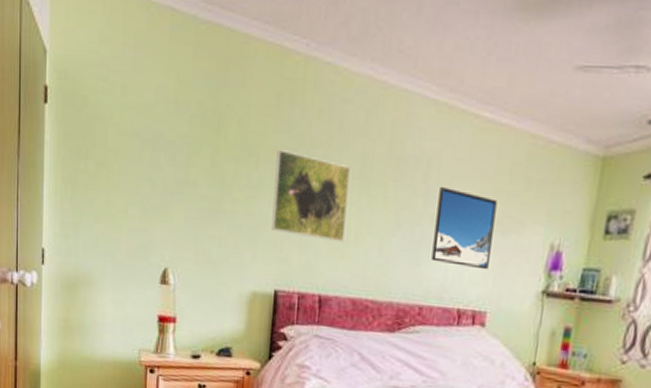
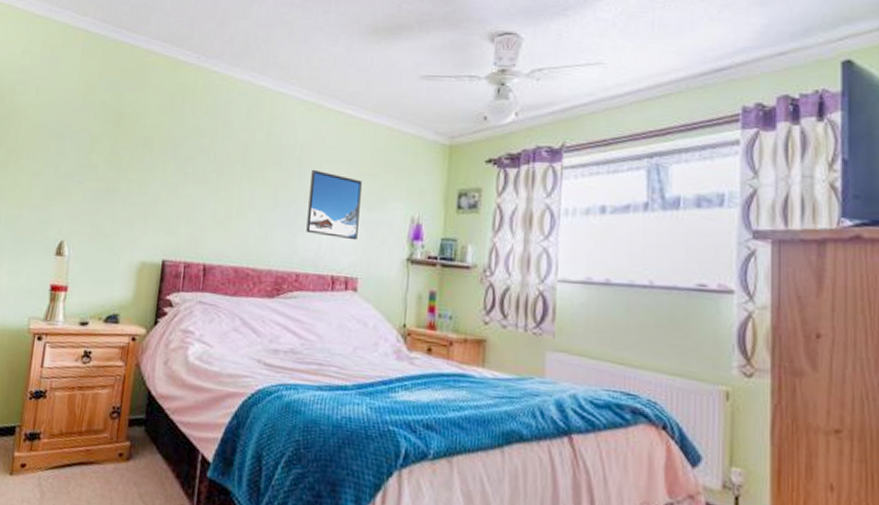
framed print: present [271,150,351,243] -> none [162,140,234,218]

